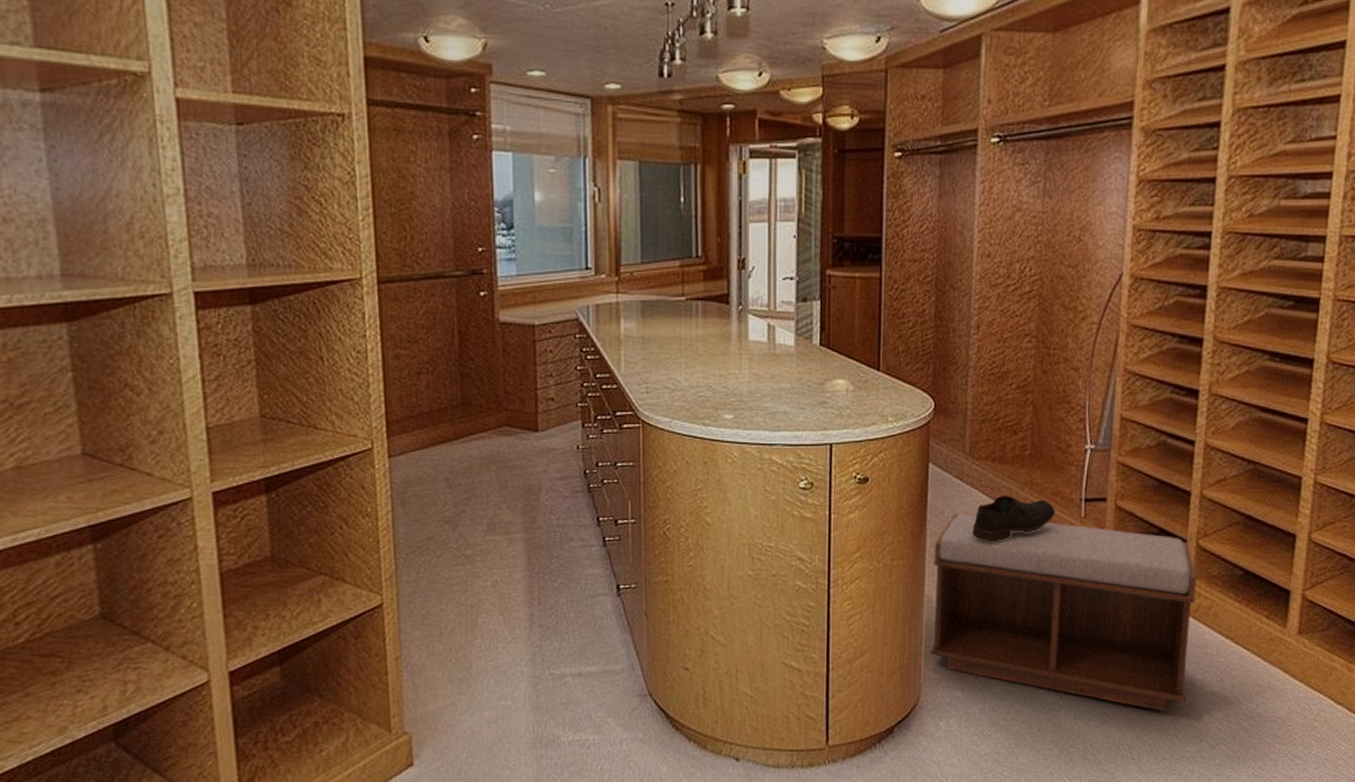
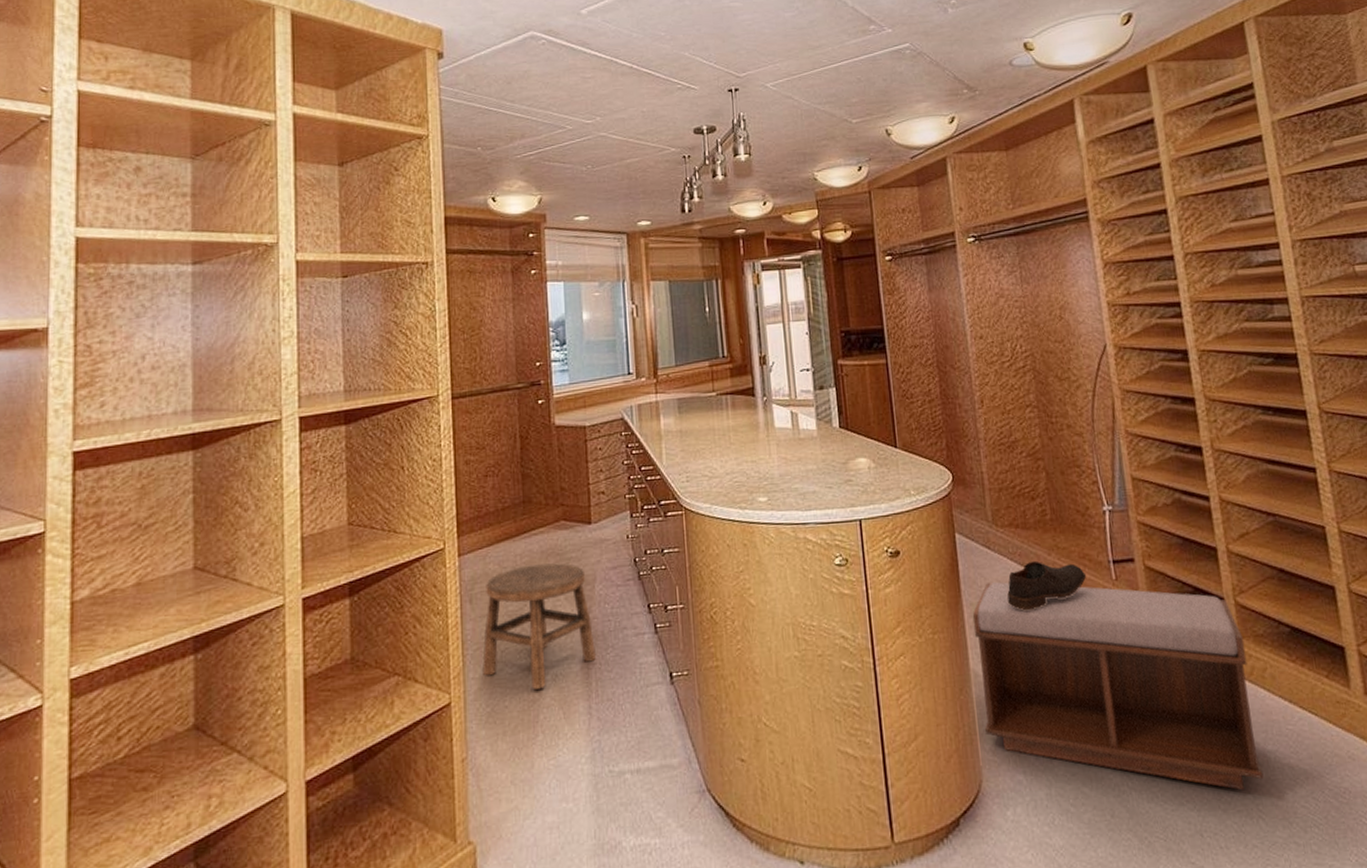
stool: none [417,470,539,595] -> present [483,563,596,689]

